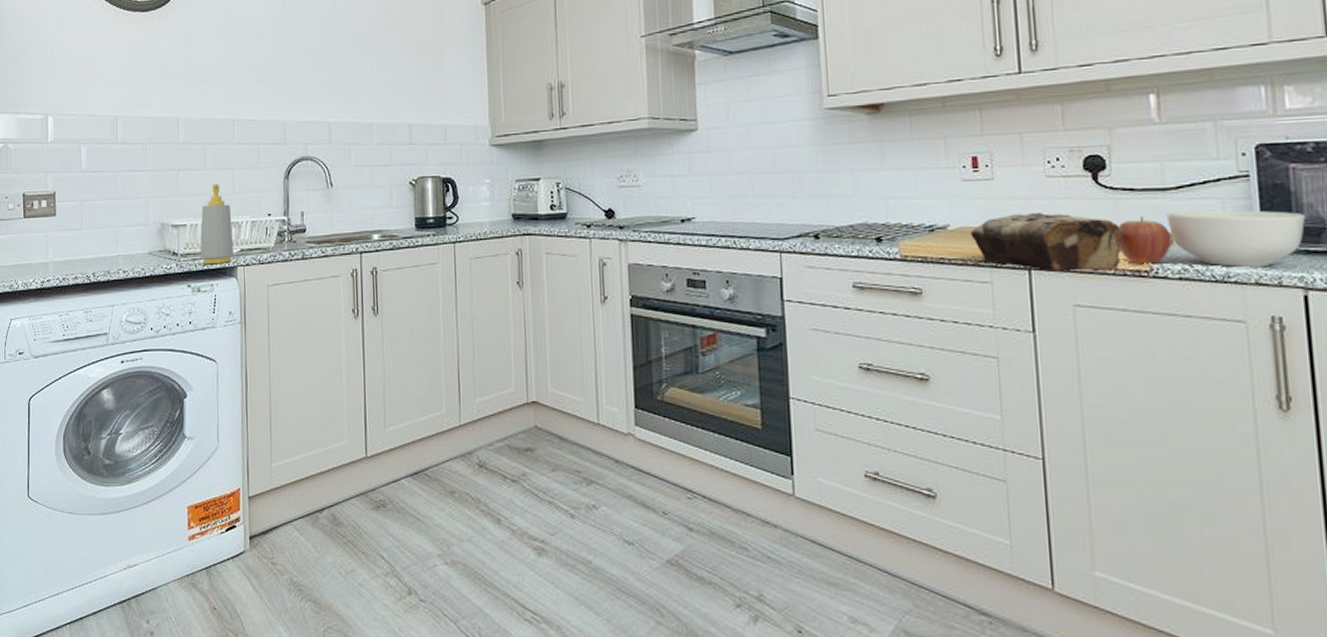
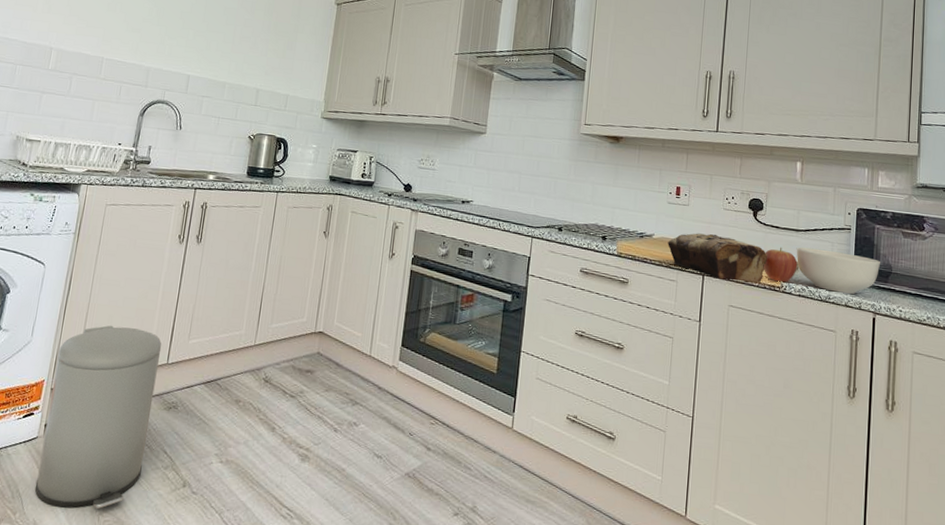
soap bottle: present [200,183,234,265] -> none [47,109,85,180]
pedal bin: none [248,420,360,627] -> present [34,325,162,509]

